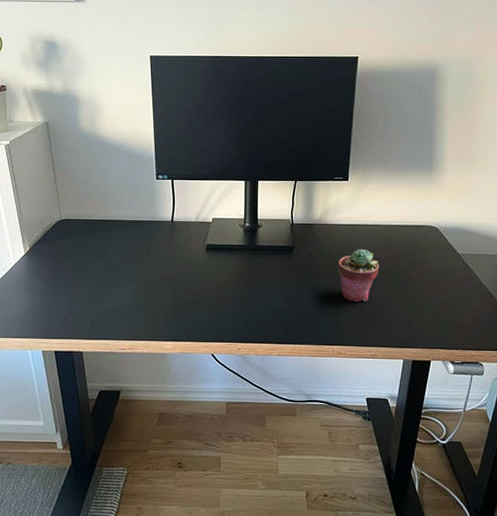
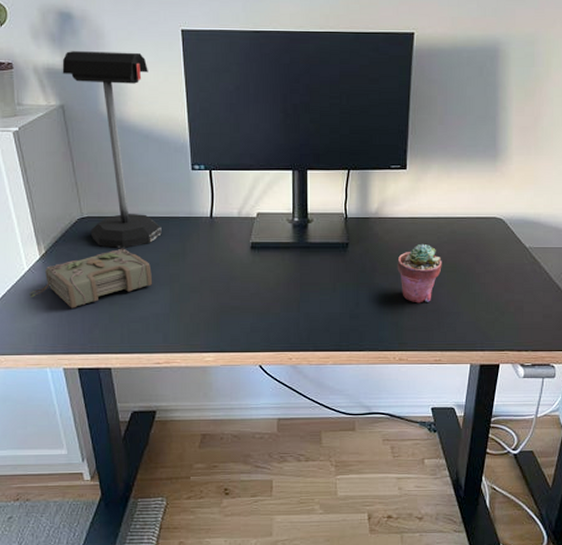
diary: none [15,247,120,299] -> present [29,248,153,308]
desk lamp: none [47,75,129,247] -> present [62,51,162,248]

